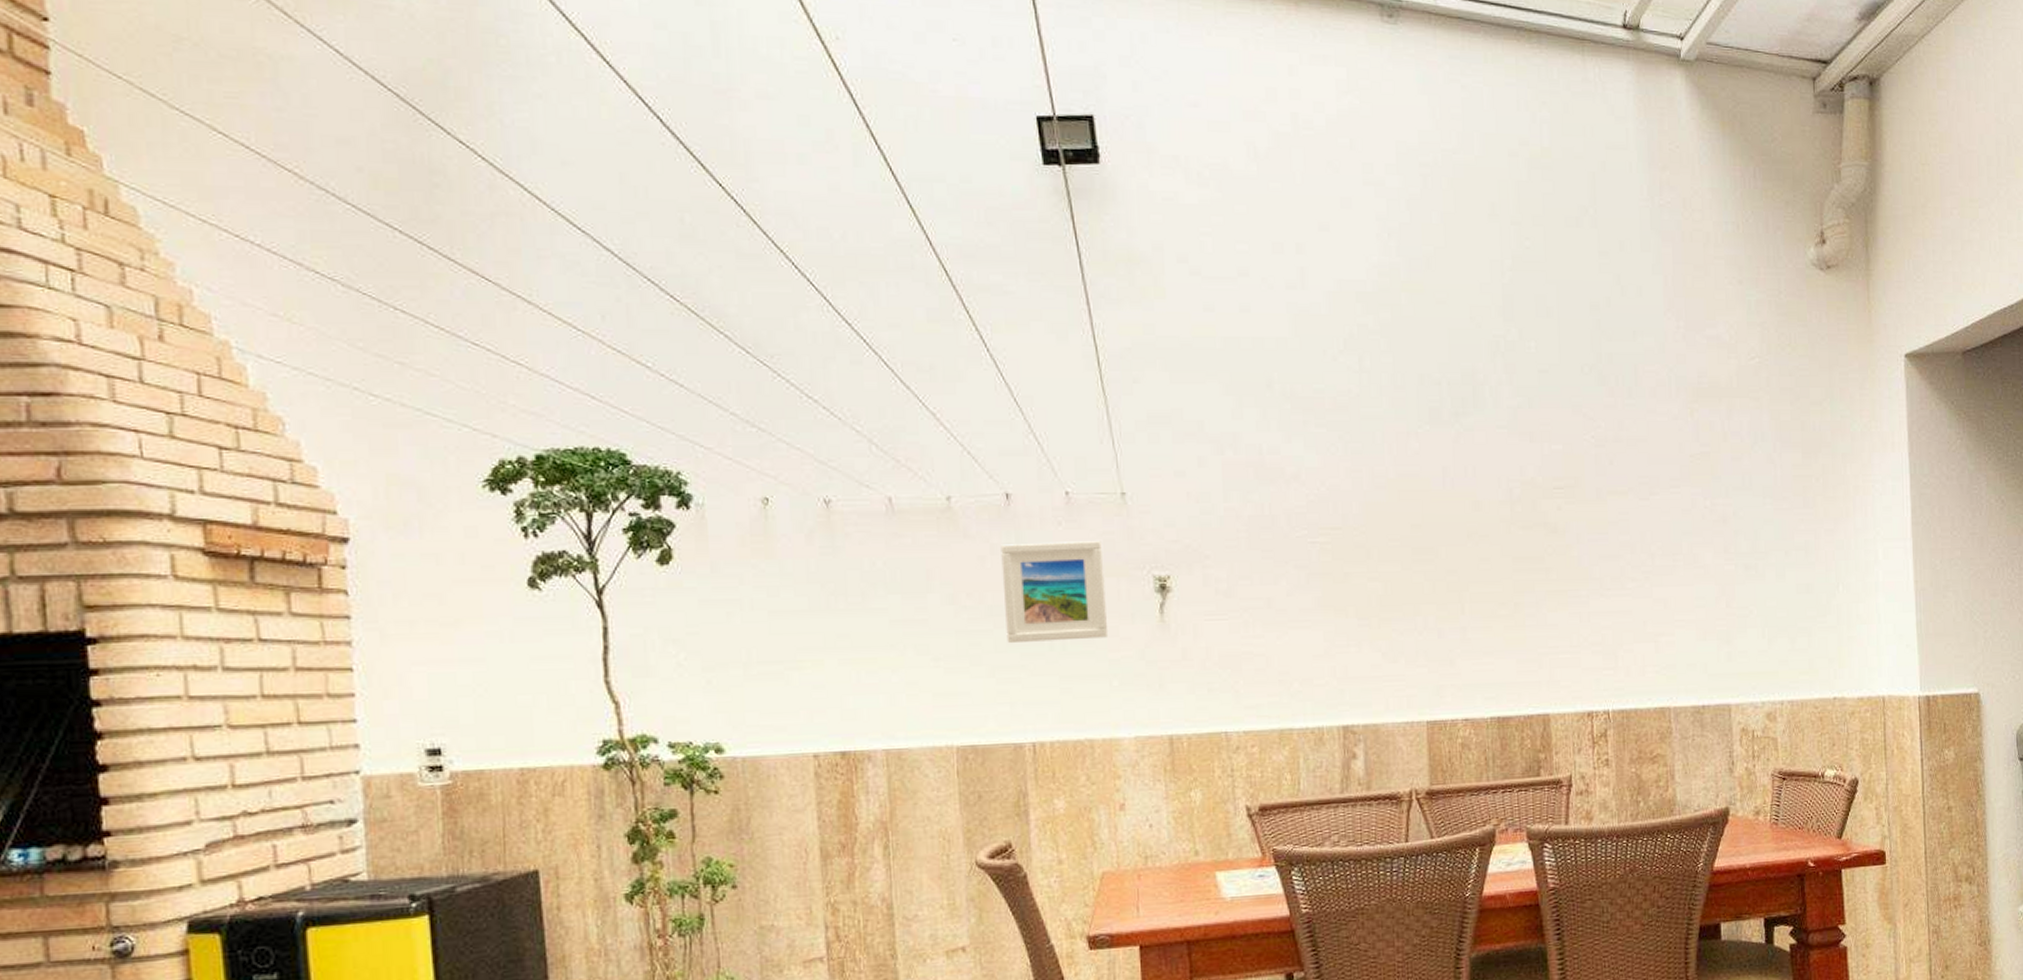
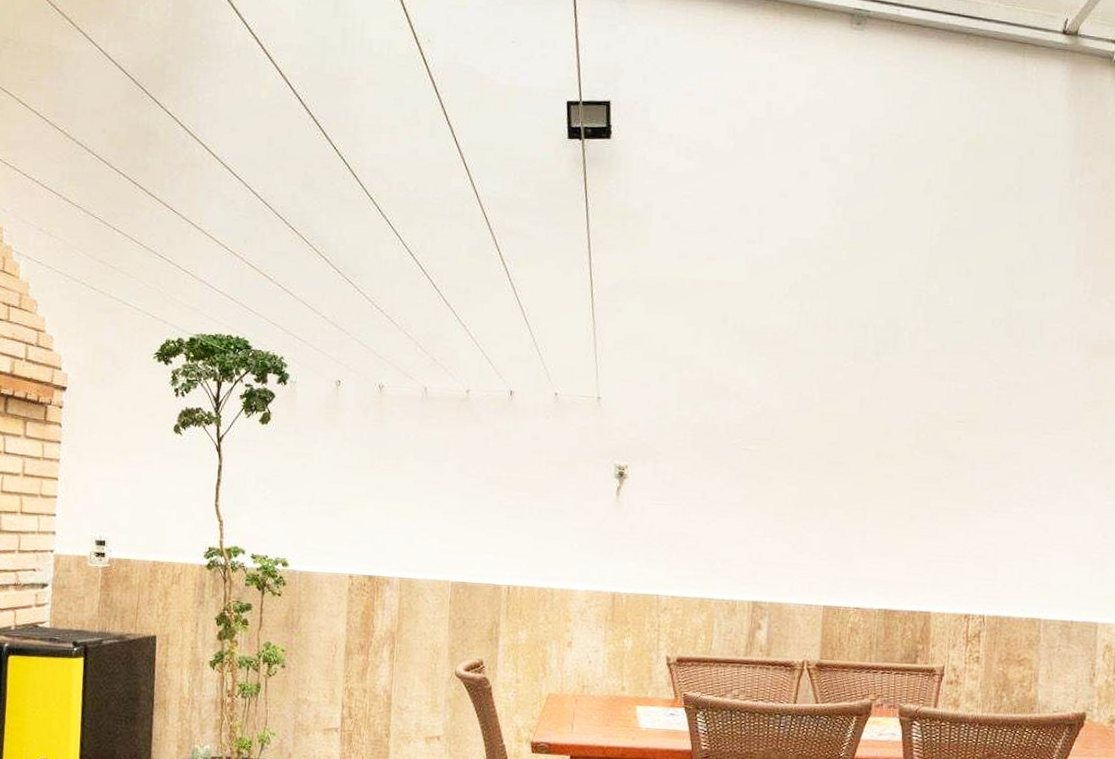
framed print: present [1001,540,1109,644] -> none [498,430,578,510]

